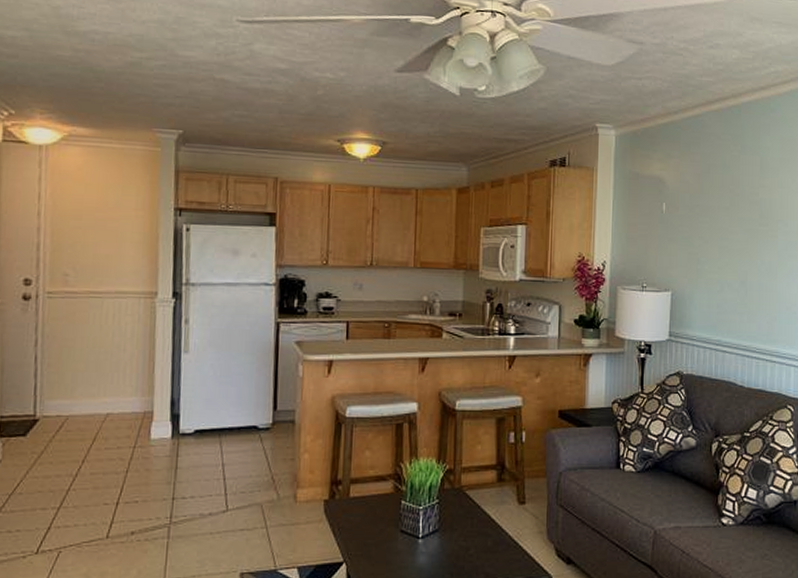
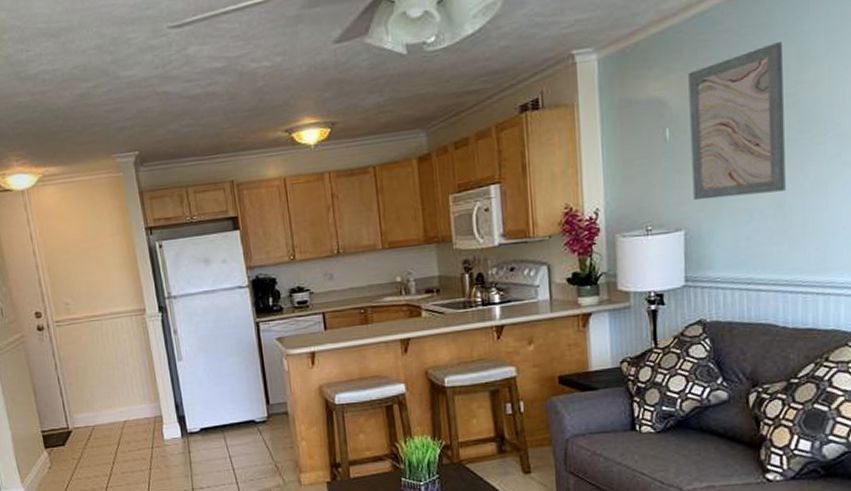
wall art: none [680,151,750,270] -> present [688,42,786,201]

